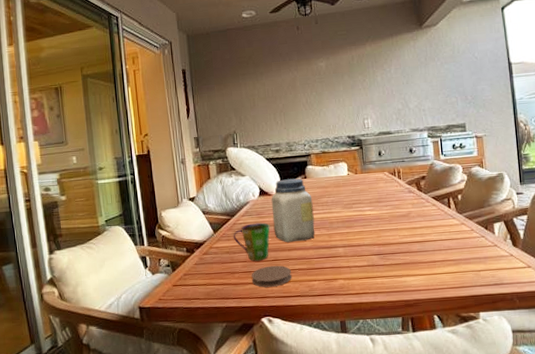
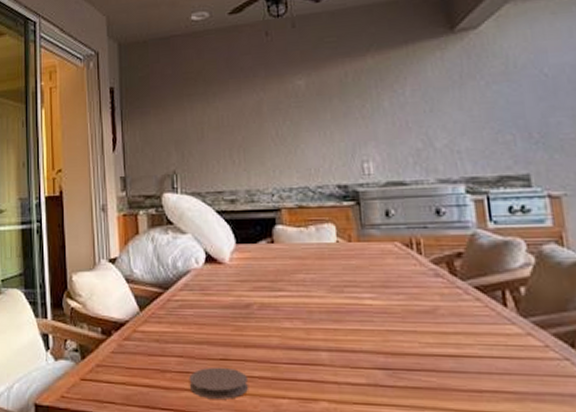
cup: present [233,222,270,261] -> none [165,302,219,358]
jar: present [271,178,315,243] -> none [221,242,286,336]

